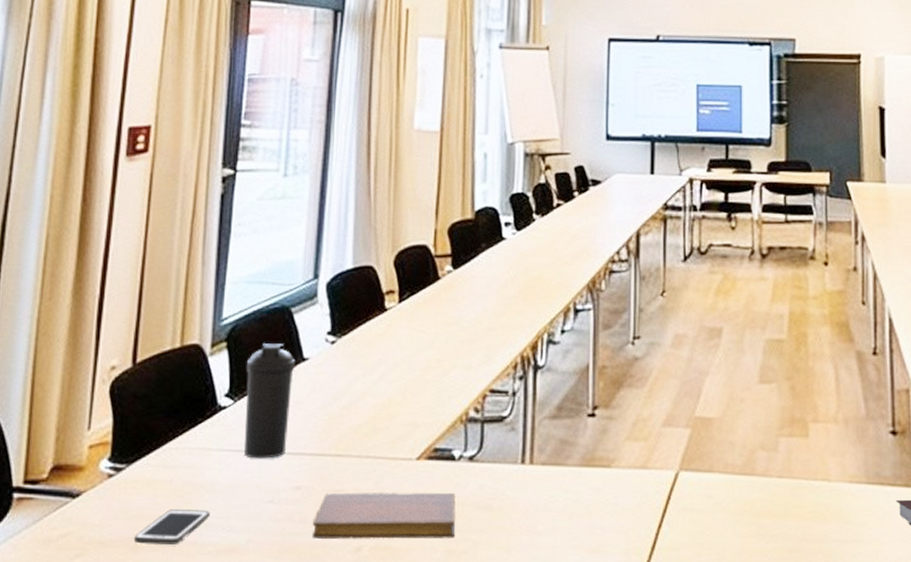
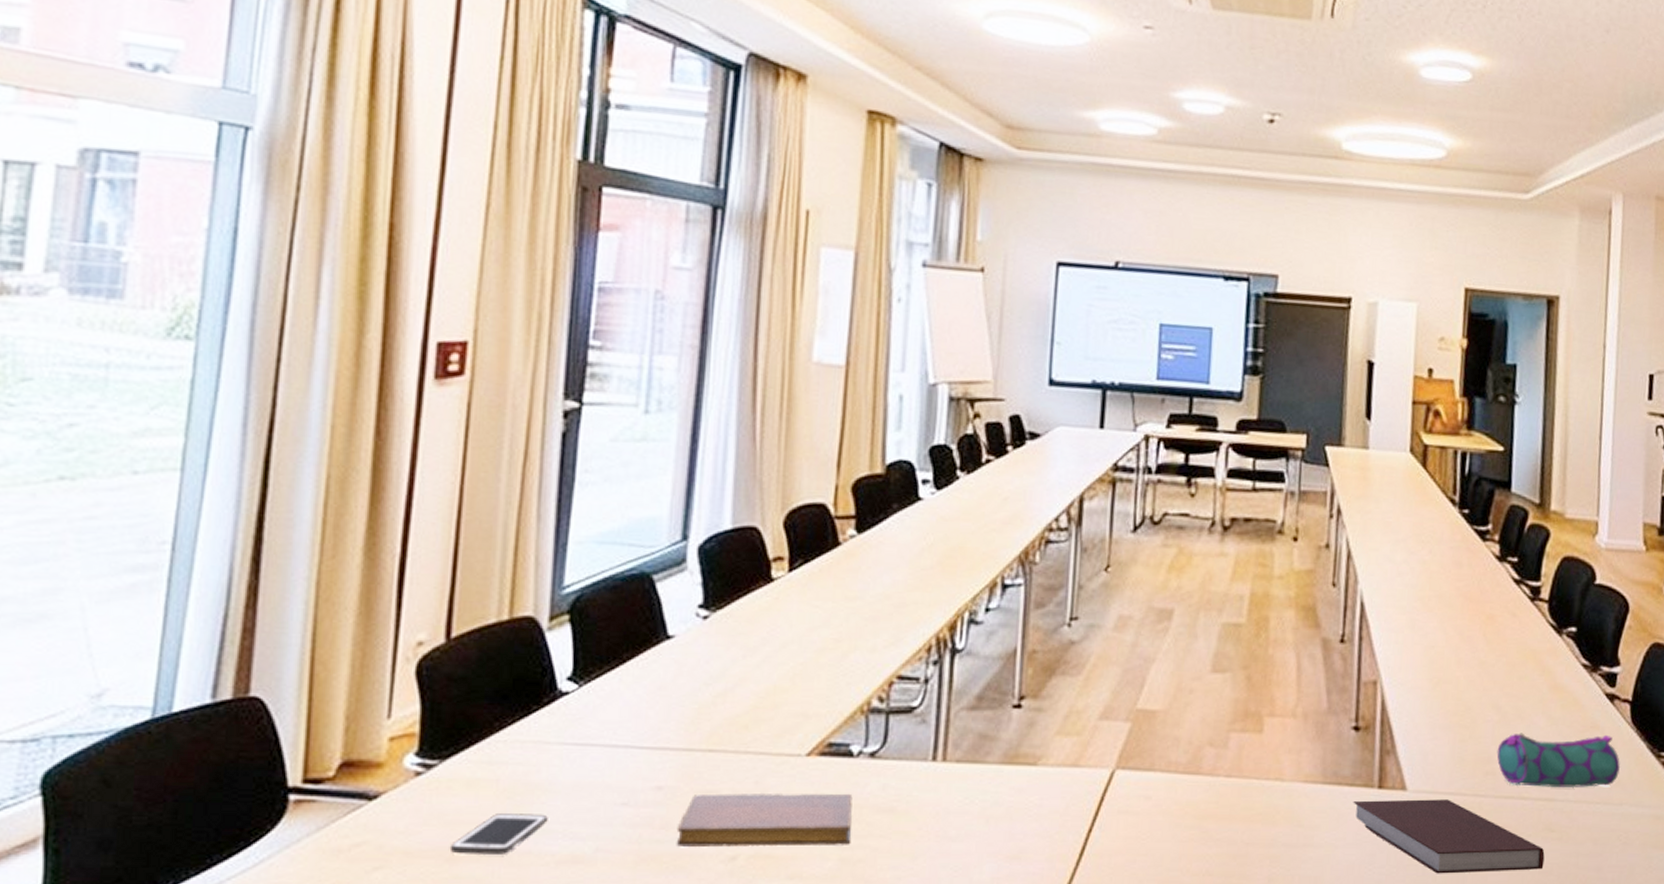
water bottle: present [244,343,295,459] -> none [592,617,658,754]

